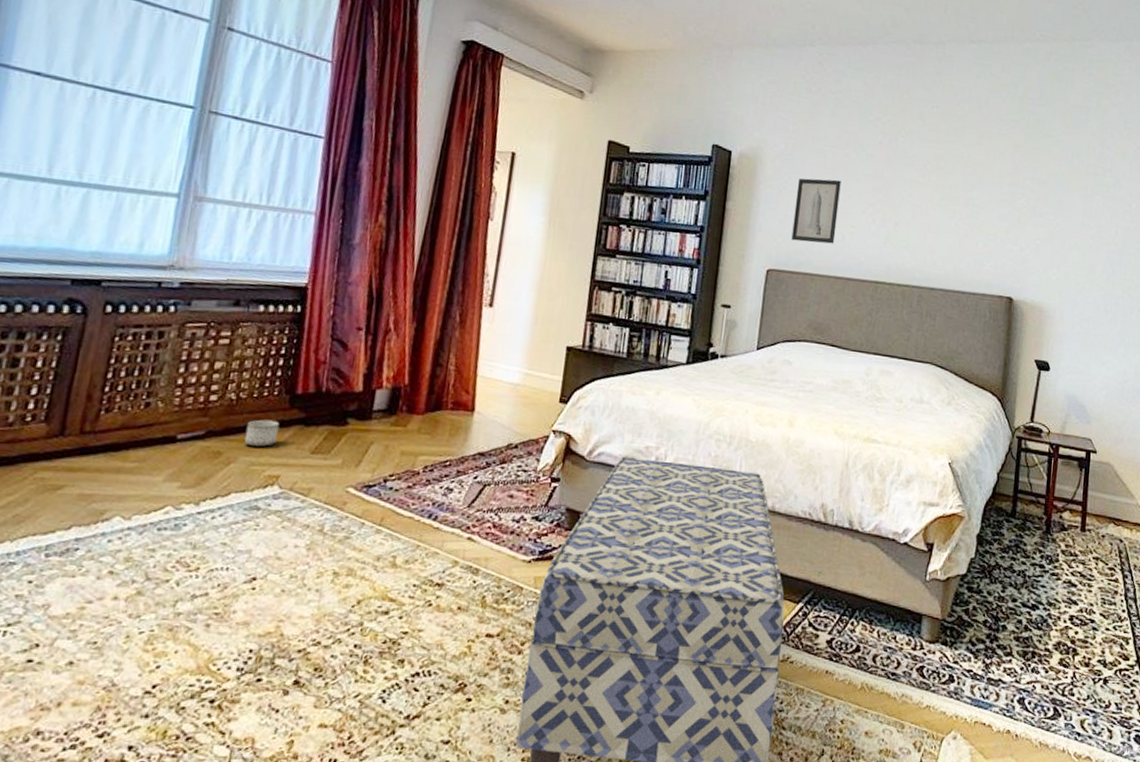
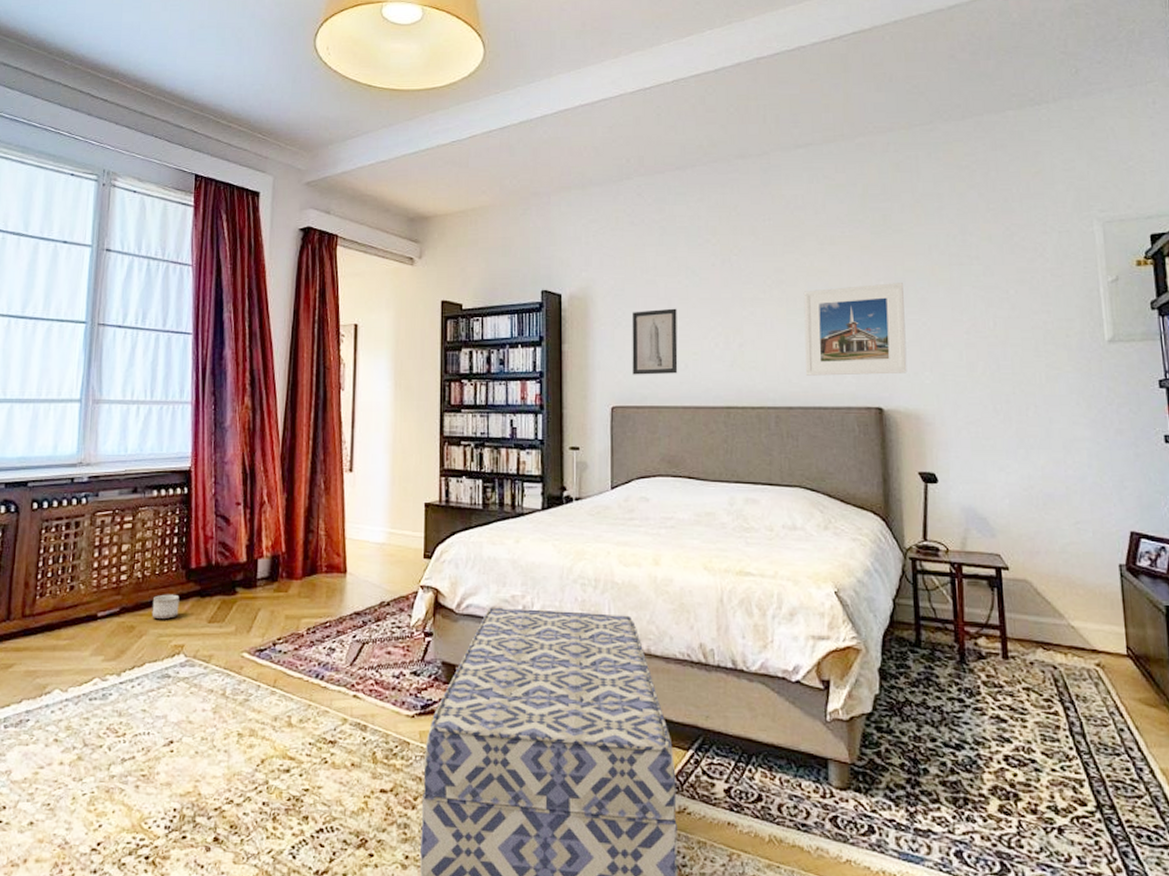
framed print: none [951,180,1045,268] -> present [803,283,907,376]

